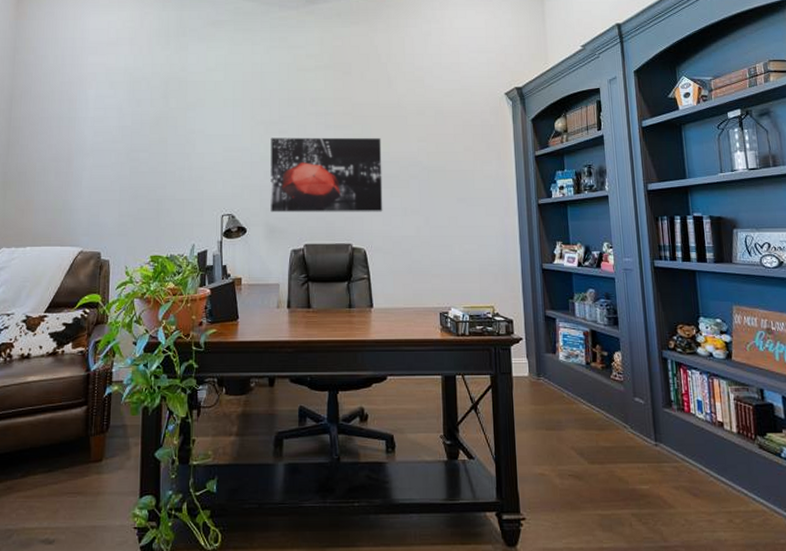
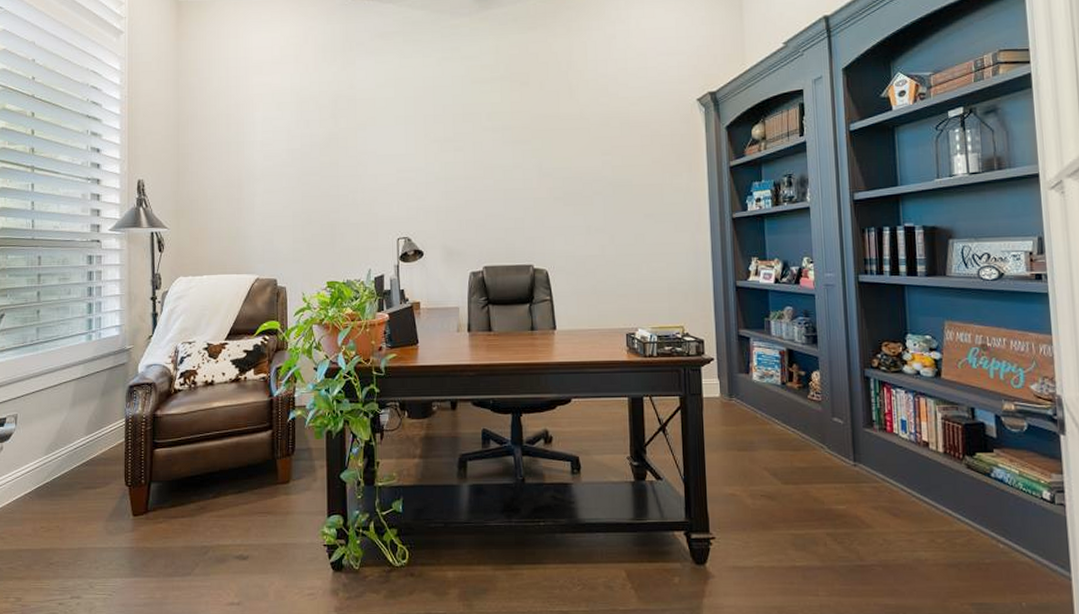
wall art: present [270,137,383,212] -> none [445,153,565,234]

